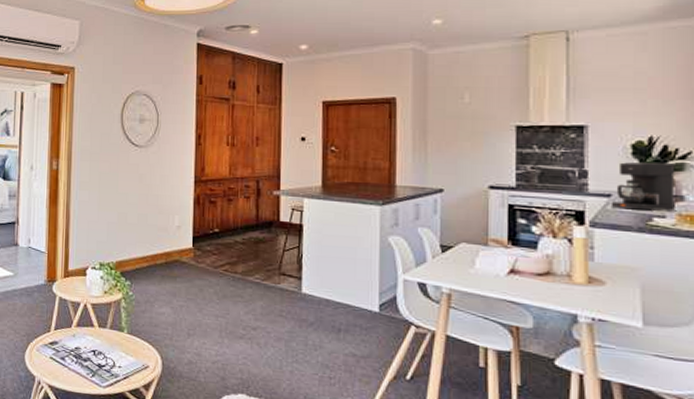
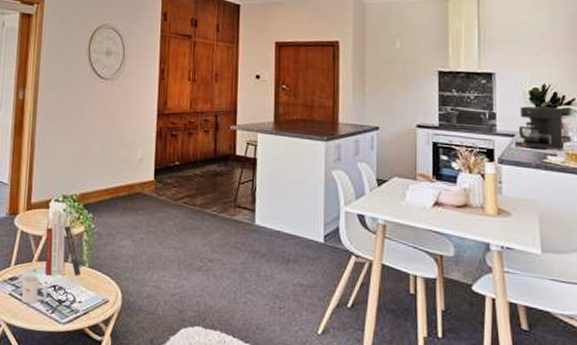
mug: none [61,339,88,368] -> present [21,274,48,305]
books: none [83,277,120,342] -> present [45,210,81,276]

